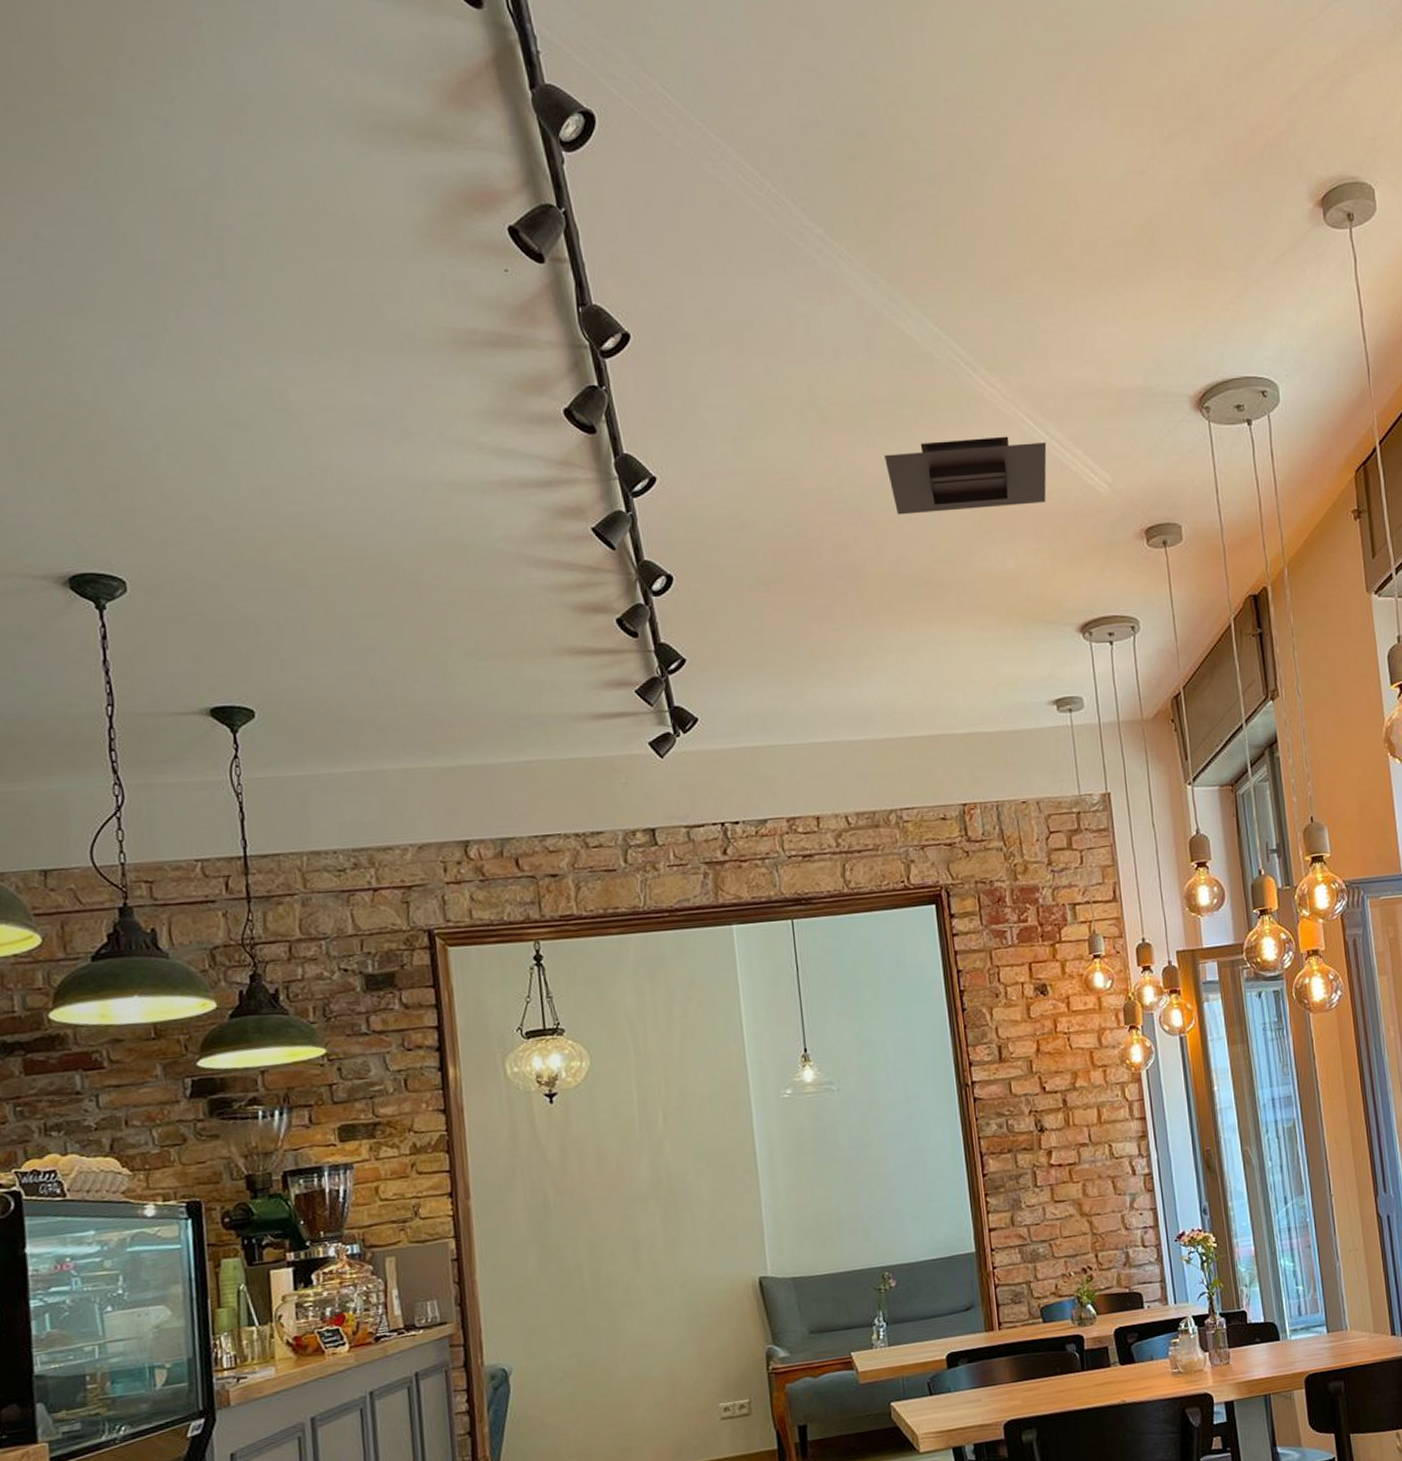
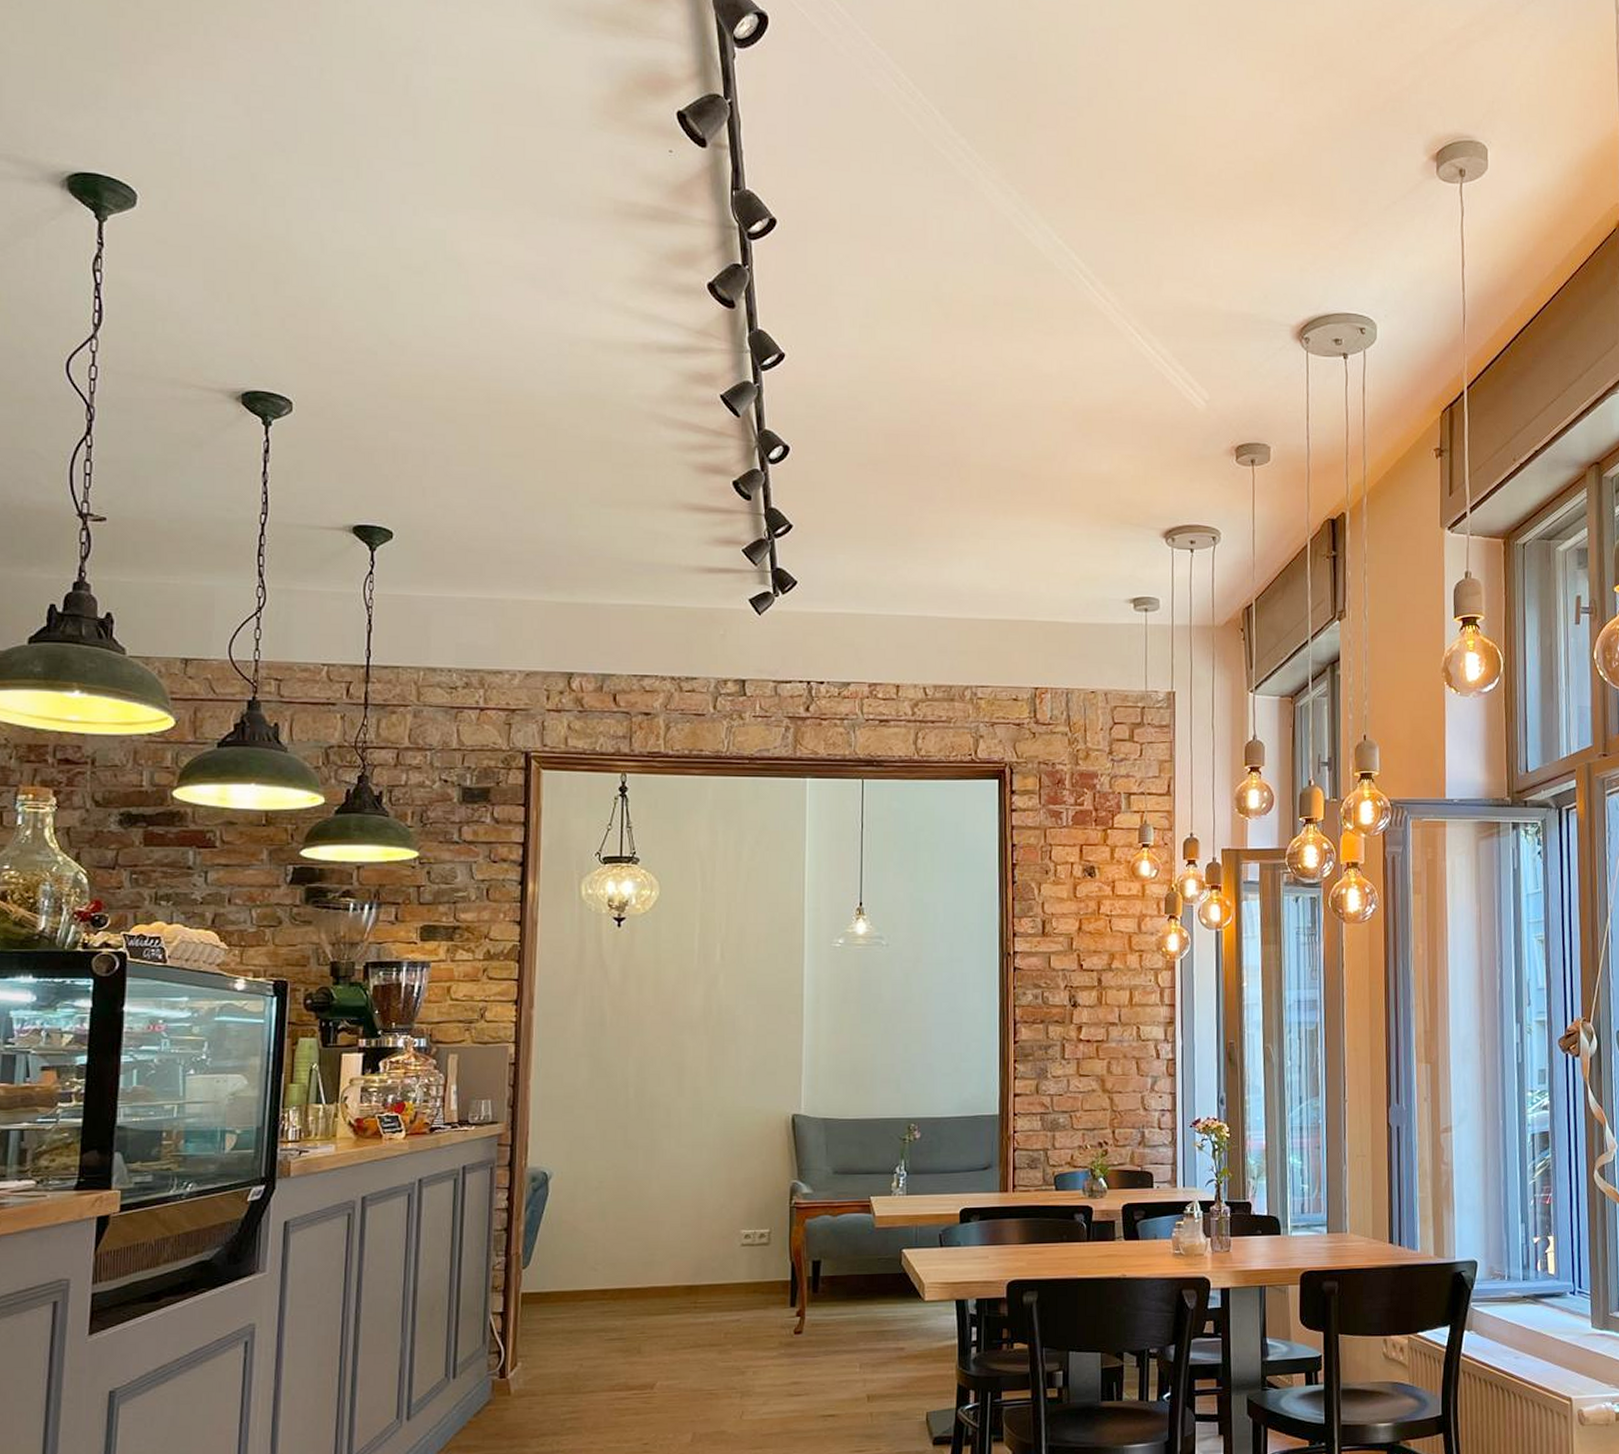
ceiling vent: present [884,436,1047,515] -> none [999,345,1151,413]

